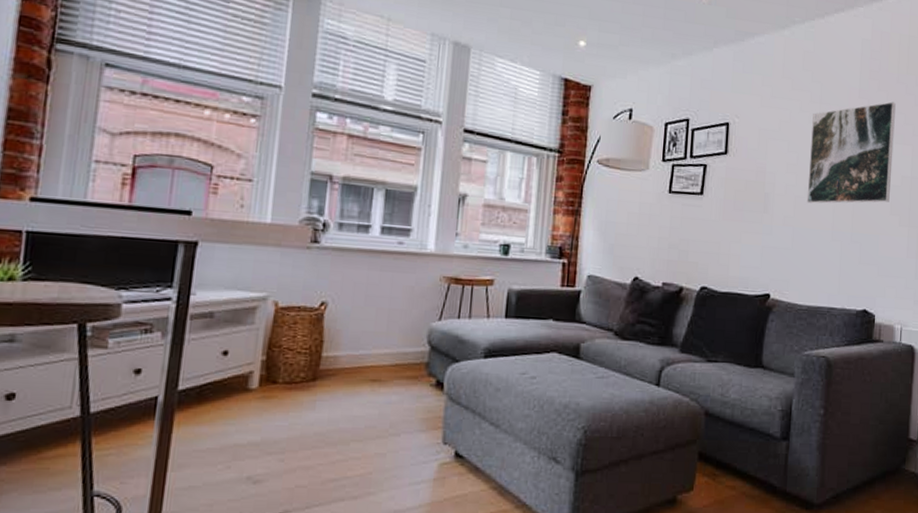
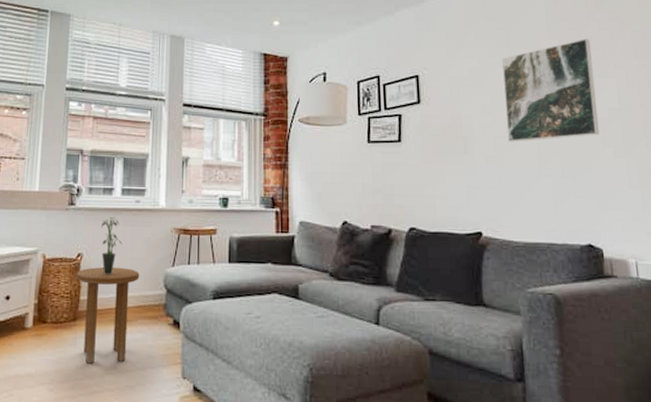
side table: none [317,319,399,430] -> present [76,267,140,364]
potted plant: none [352,260,379,329] -> present [101,217,123,276]

